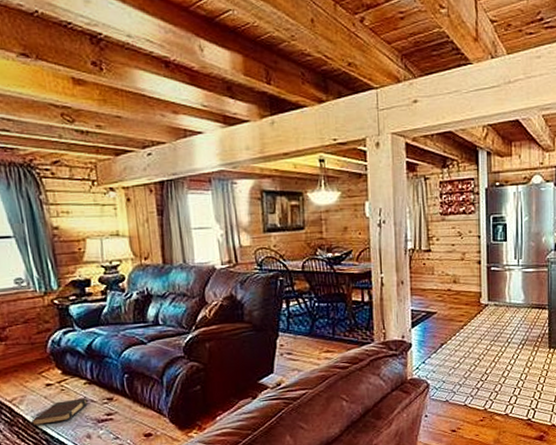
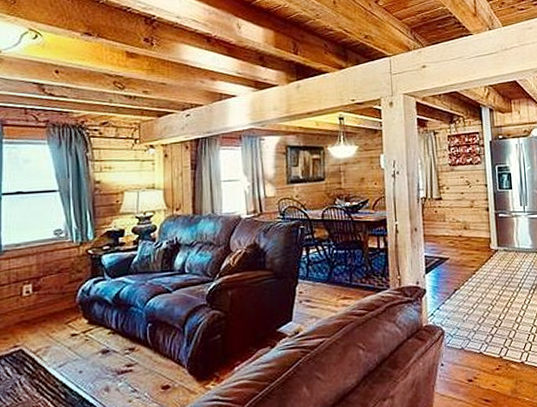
book: present [31,398,88,426] -> none [53,348,110,379]

